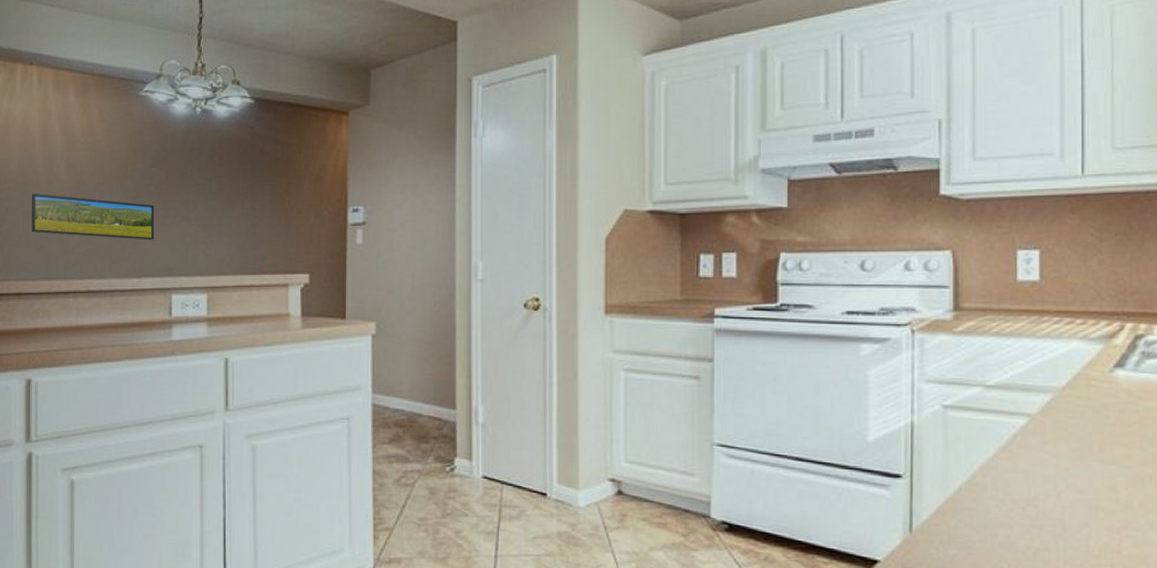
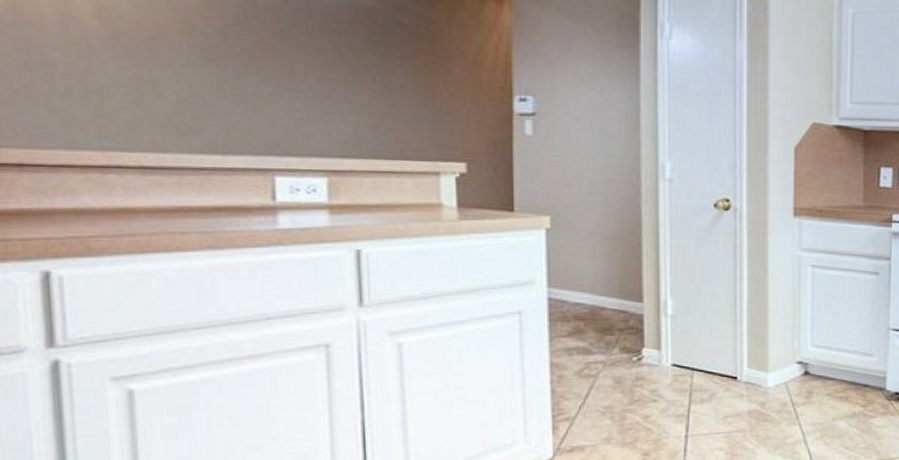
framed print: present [32,193,155,240] -> none [33,38,245,112]

